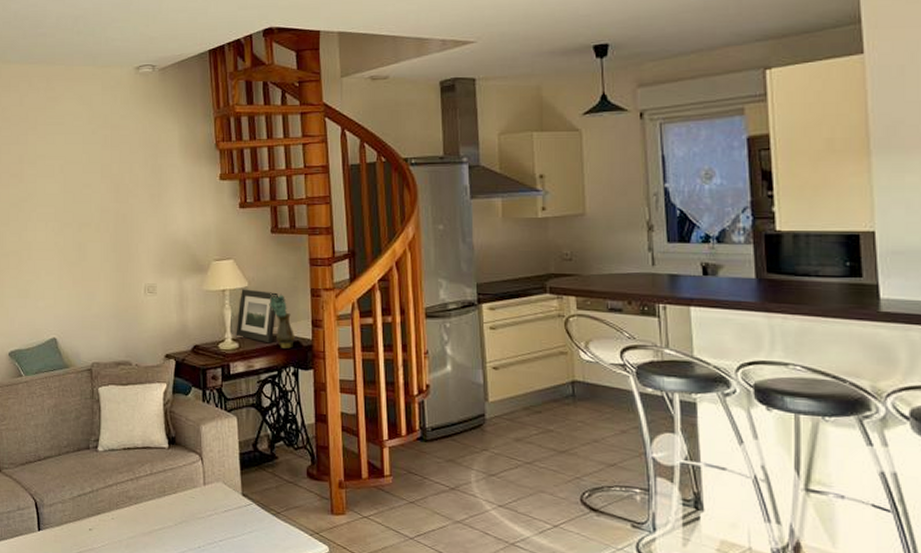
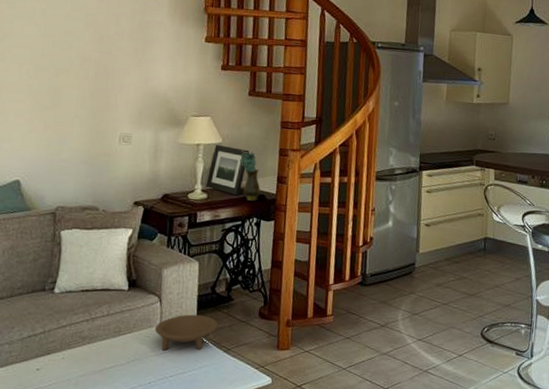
bowl: none [198,473,264,513] -> present [154,314,218,351]

